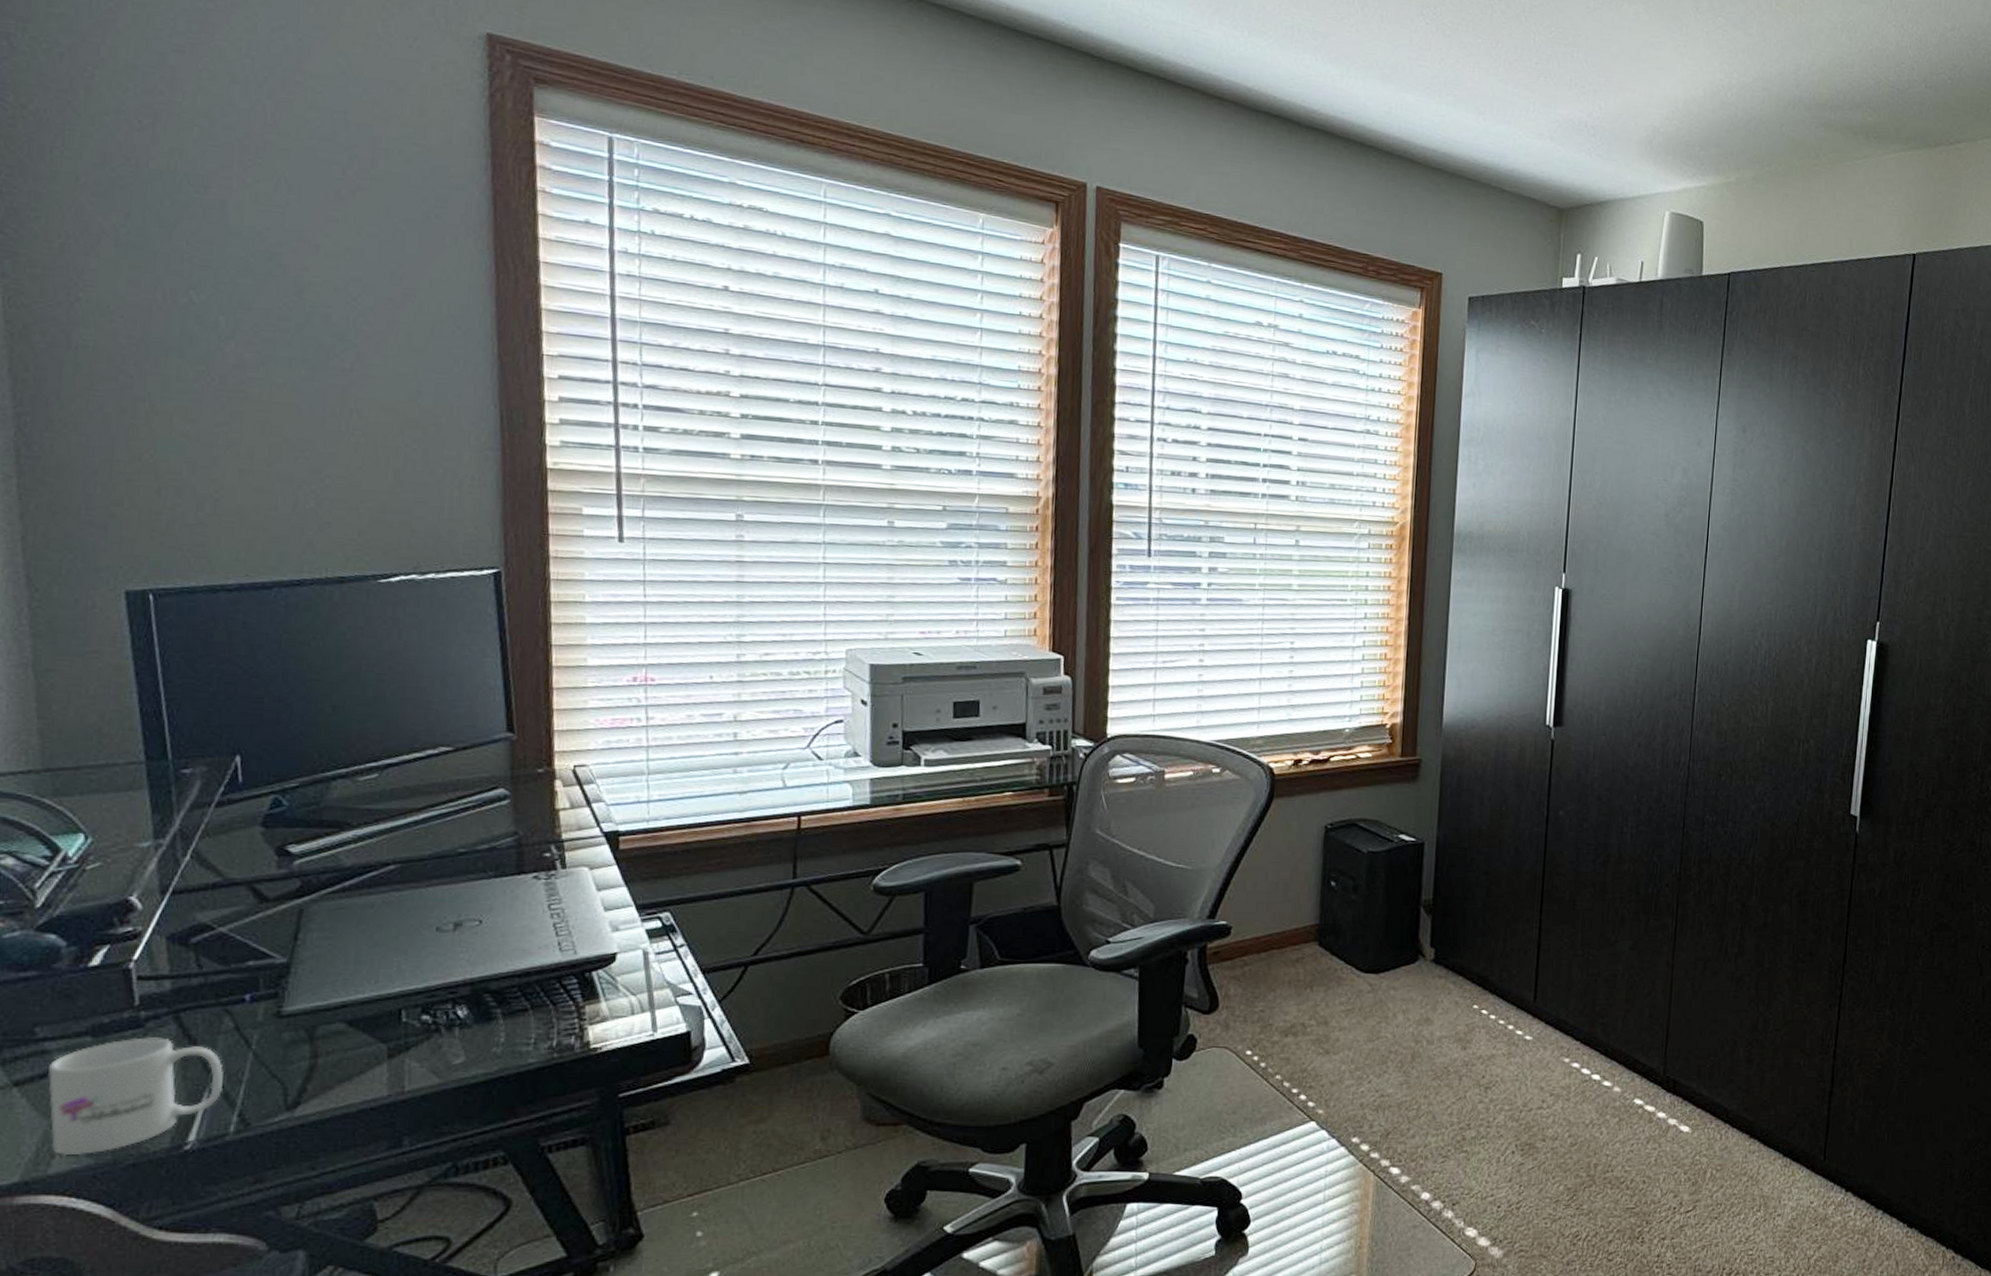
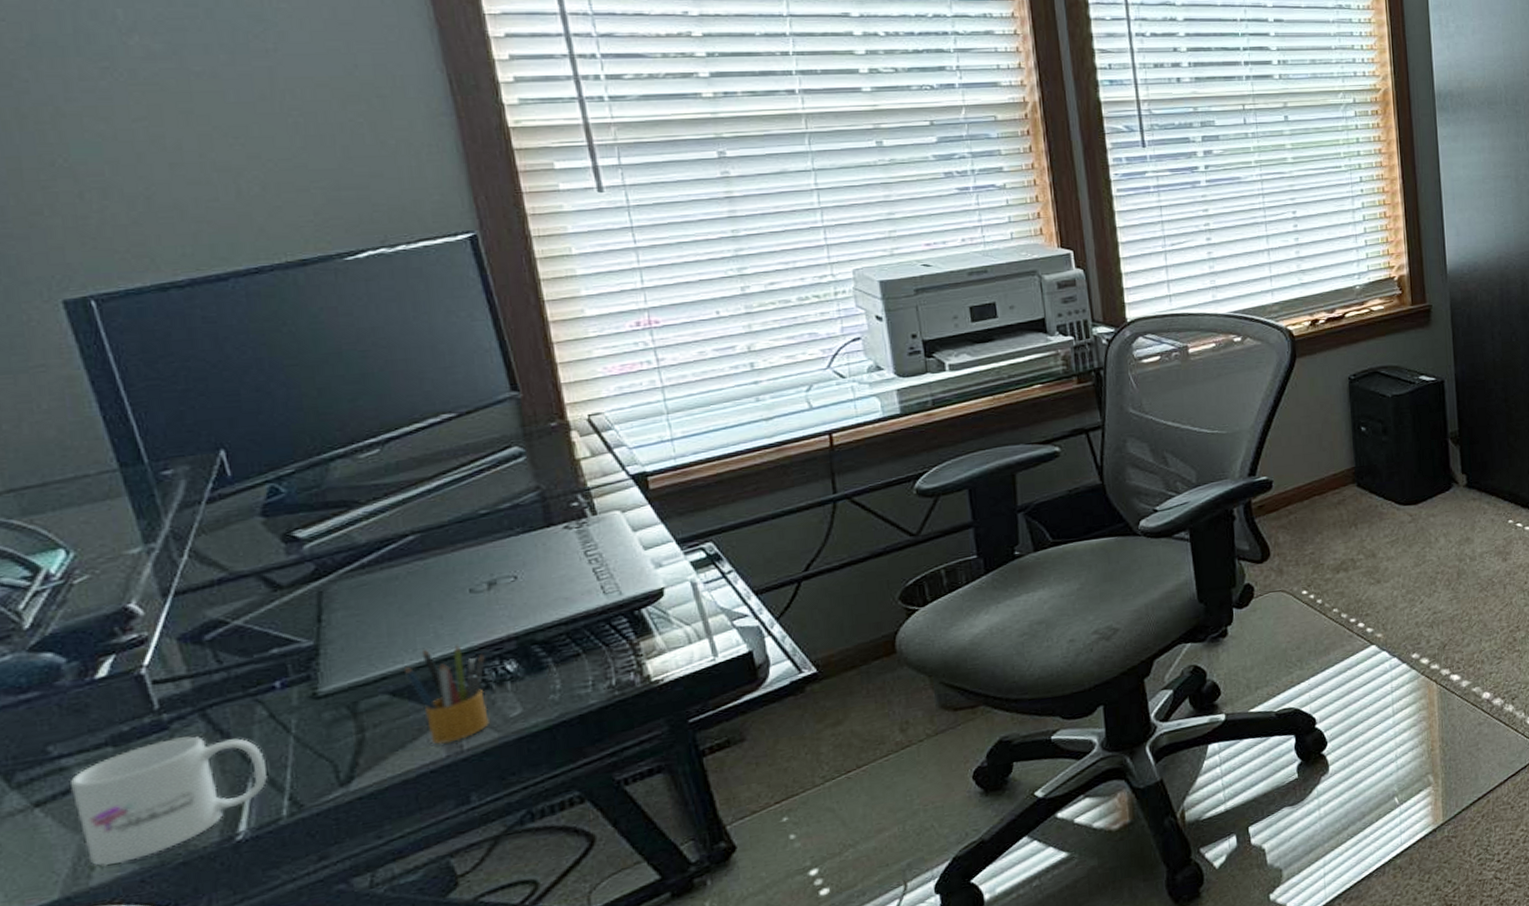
pencil box: none [363,981,439,1082] -> present [403,644,490,745]

